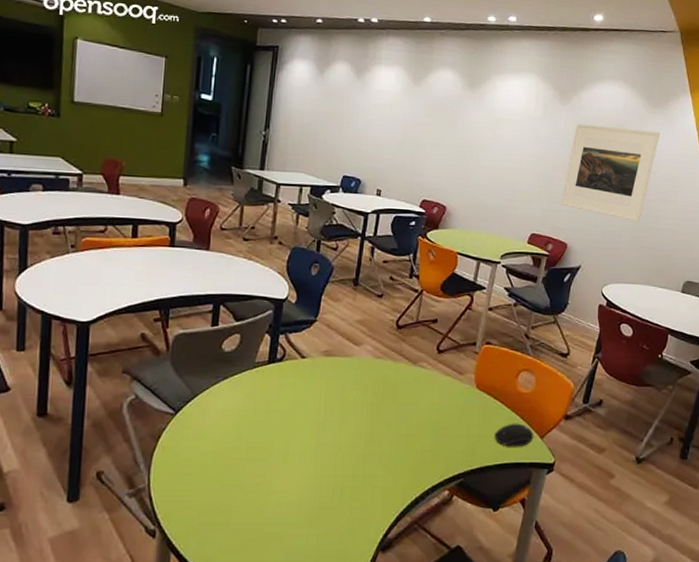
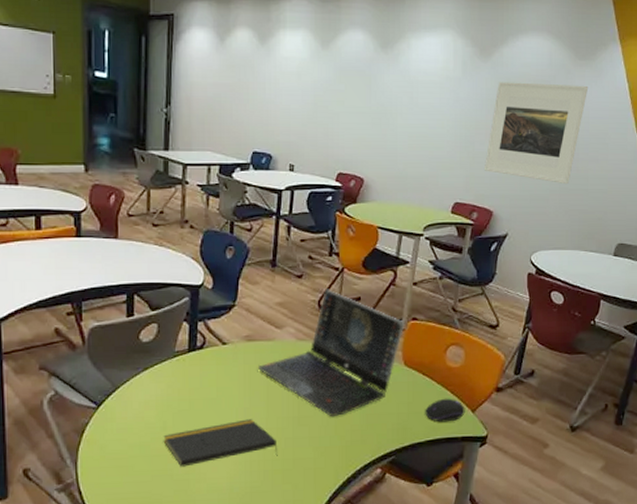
notepad: none [236,433,349,478] -> present [163,419,278,467]
laptop computer: none [333,309,479,436] -> present [257,289,405,417]

